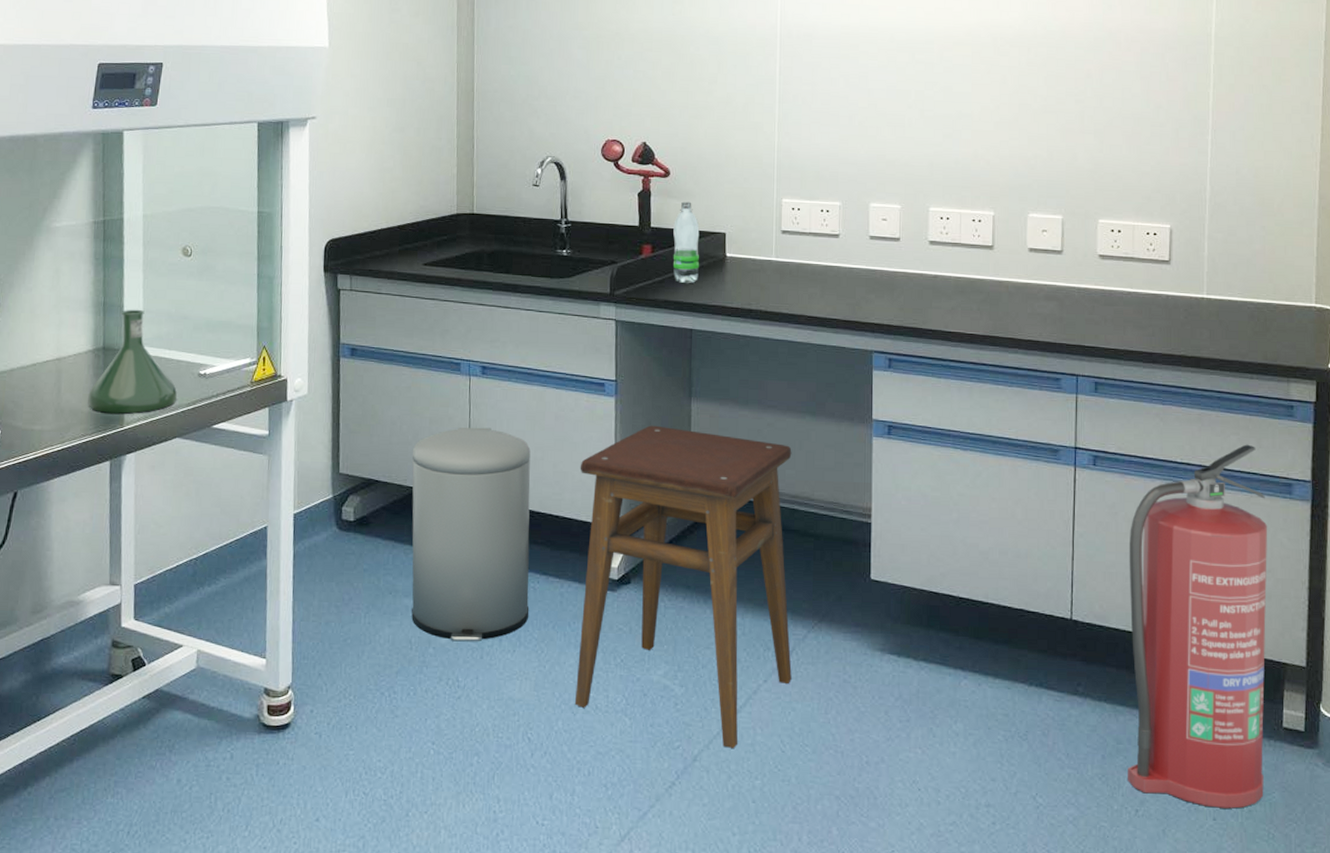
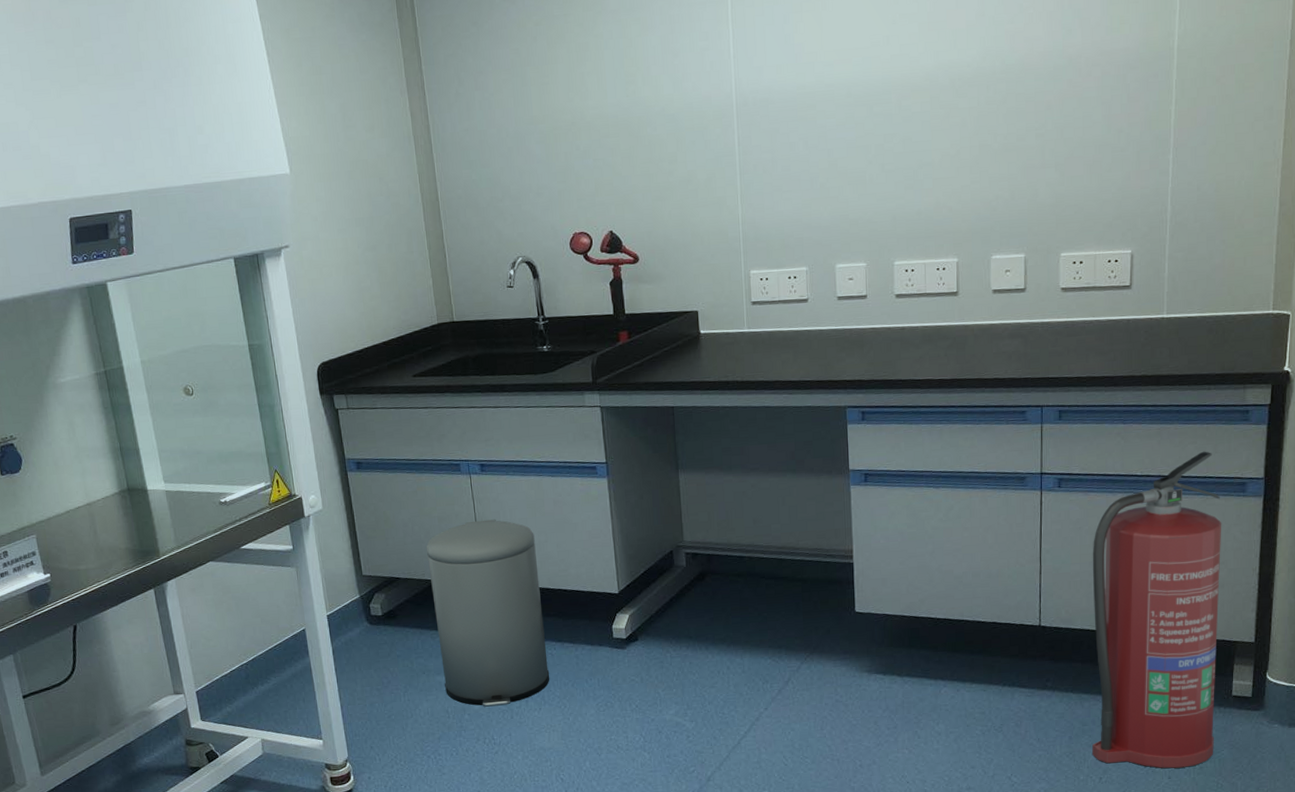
flask: present [88,309,177,414] -> none [122,450,204,547]
stool: present [574,425,792,748] -> none [581,499,789,767]
bottle: present [673,201,700,284] -> none [647,284,676,365]

